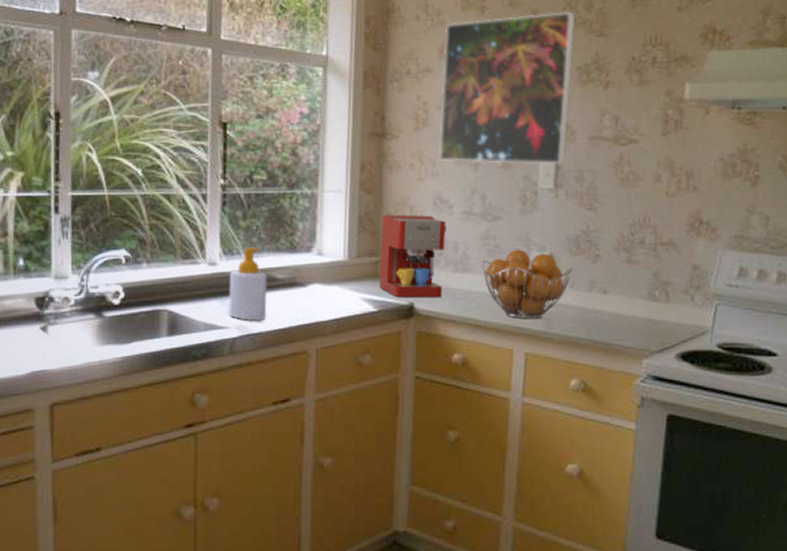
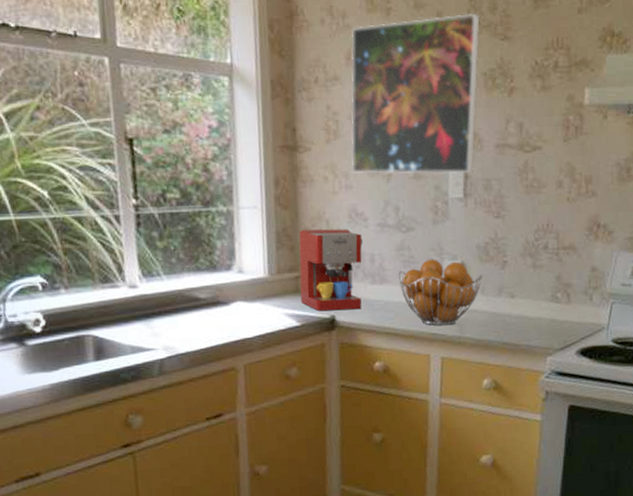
soap bottle: present [228,247,267,321] -> none [151,268,192,342]

